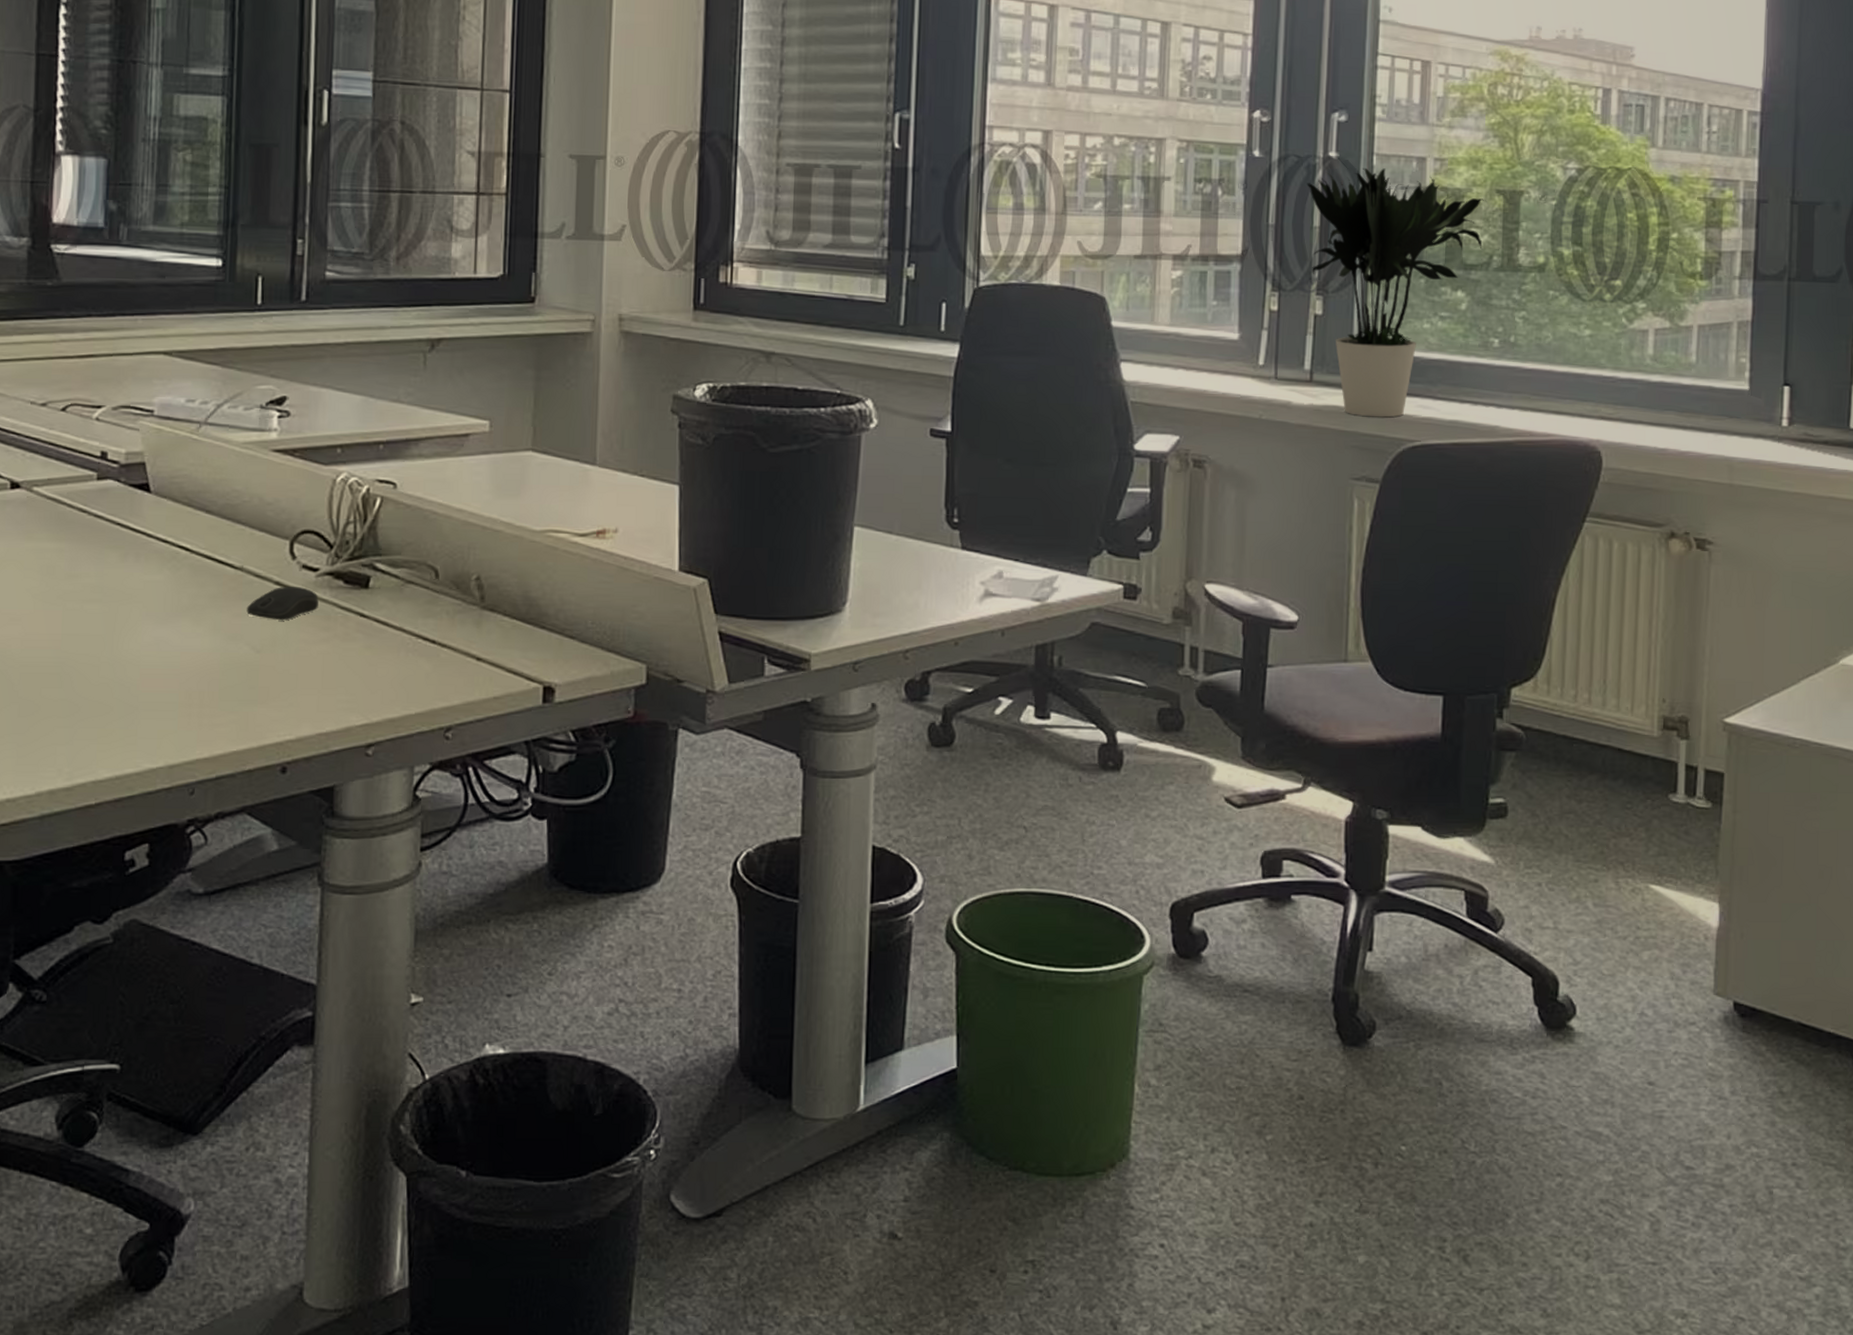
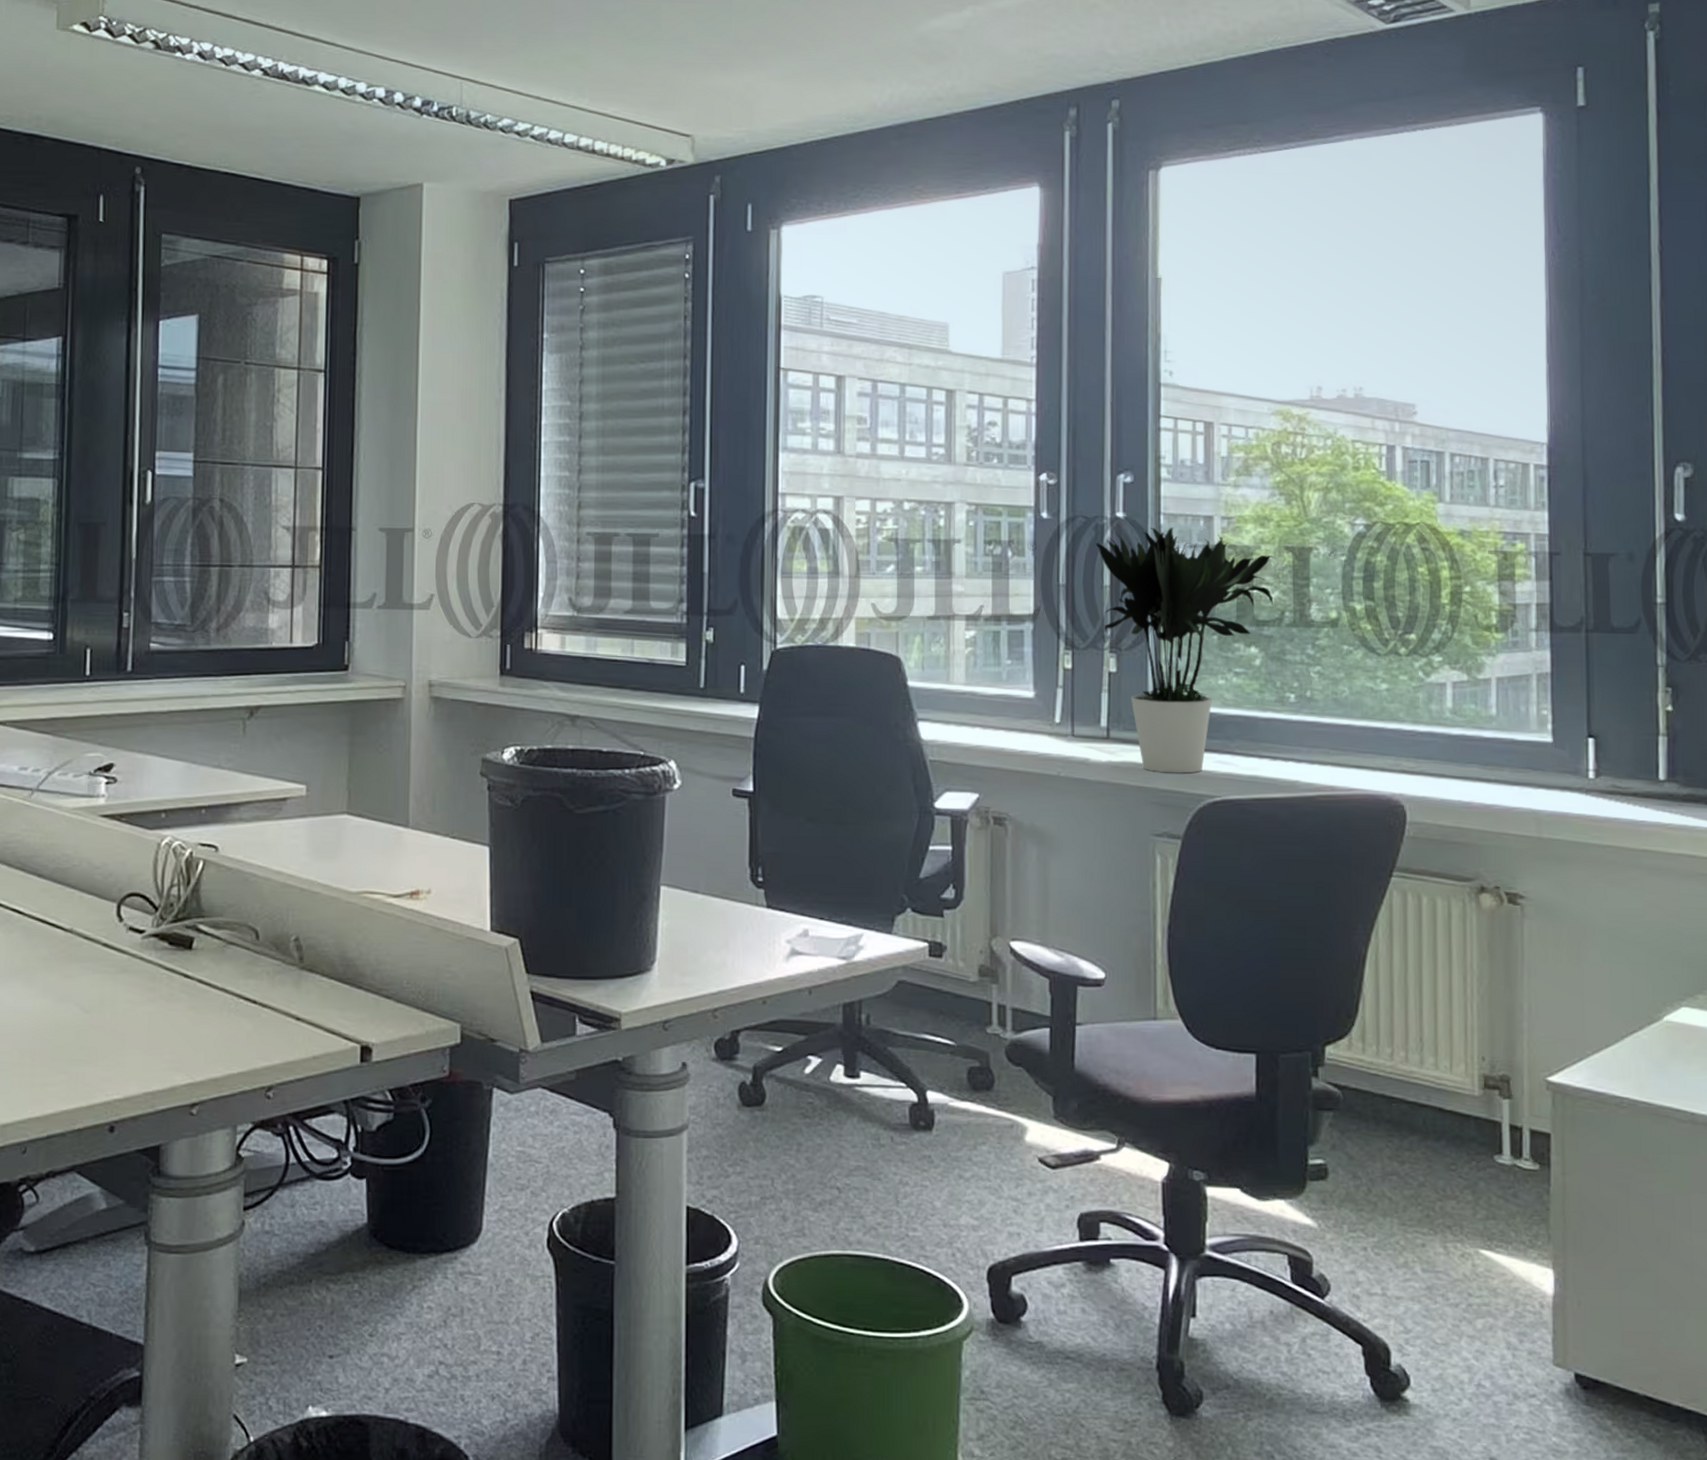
computer mouse: present [246,586,319,620] -> none [76,947,144,981]

